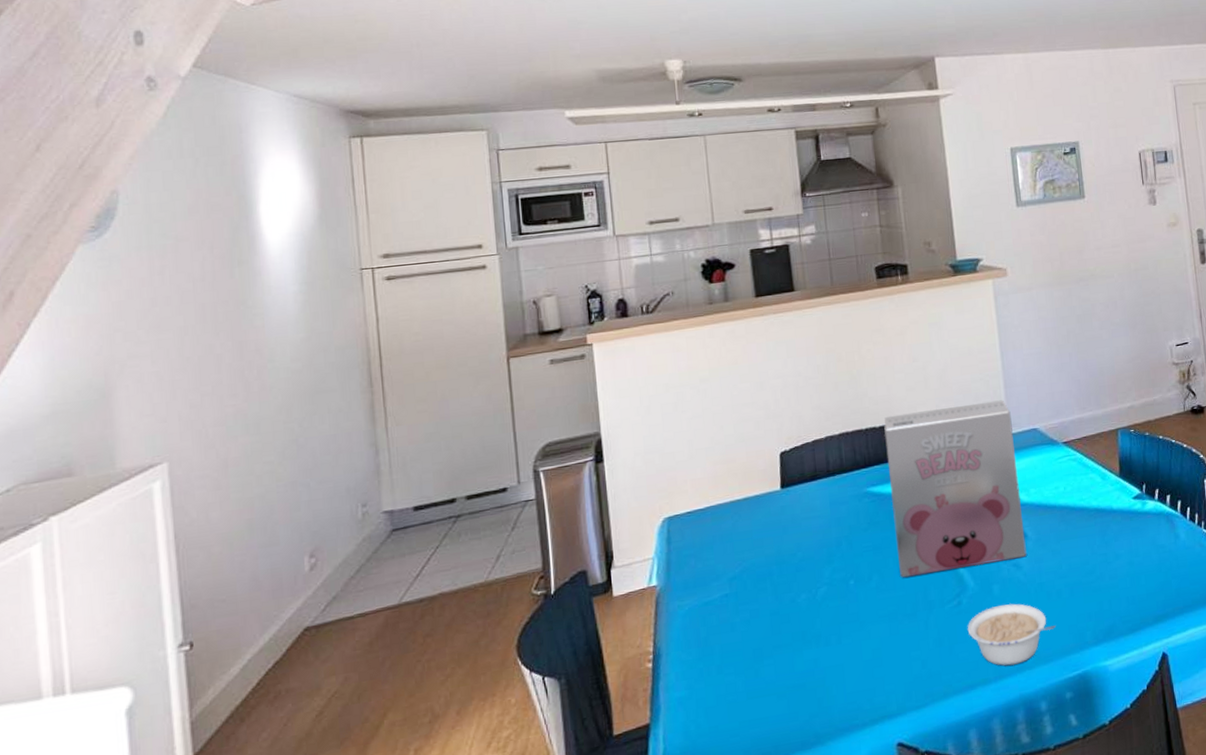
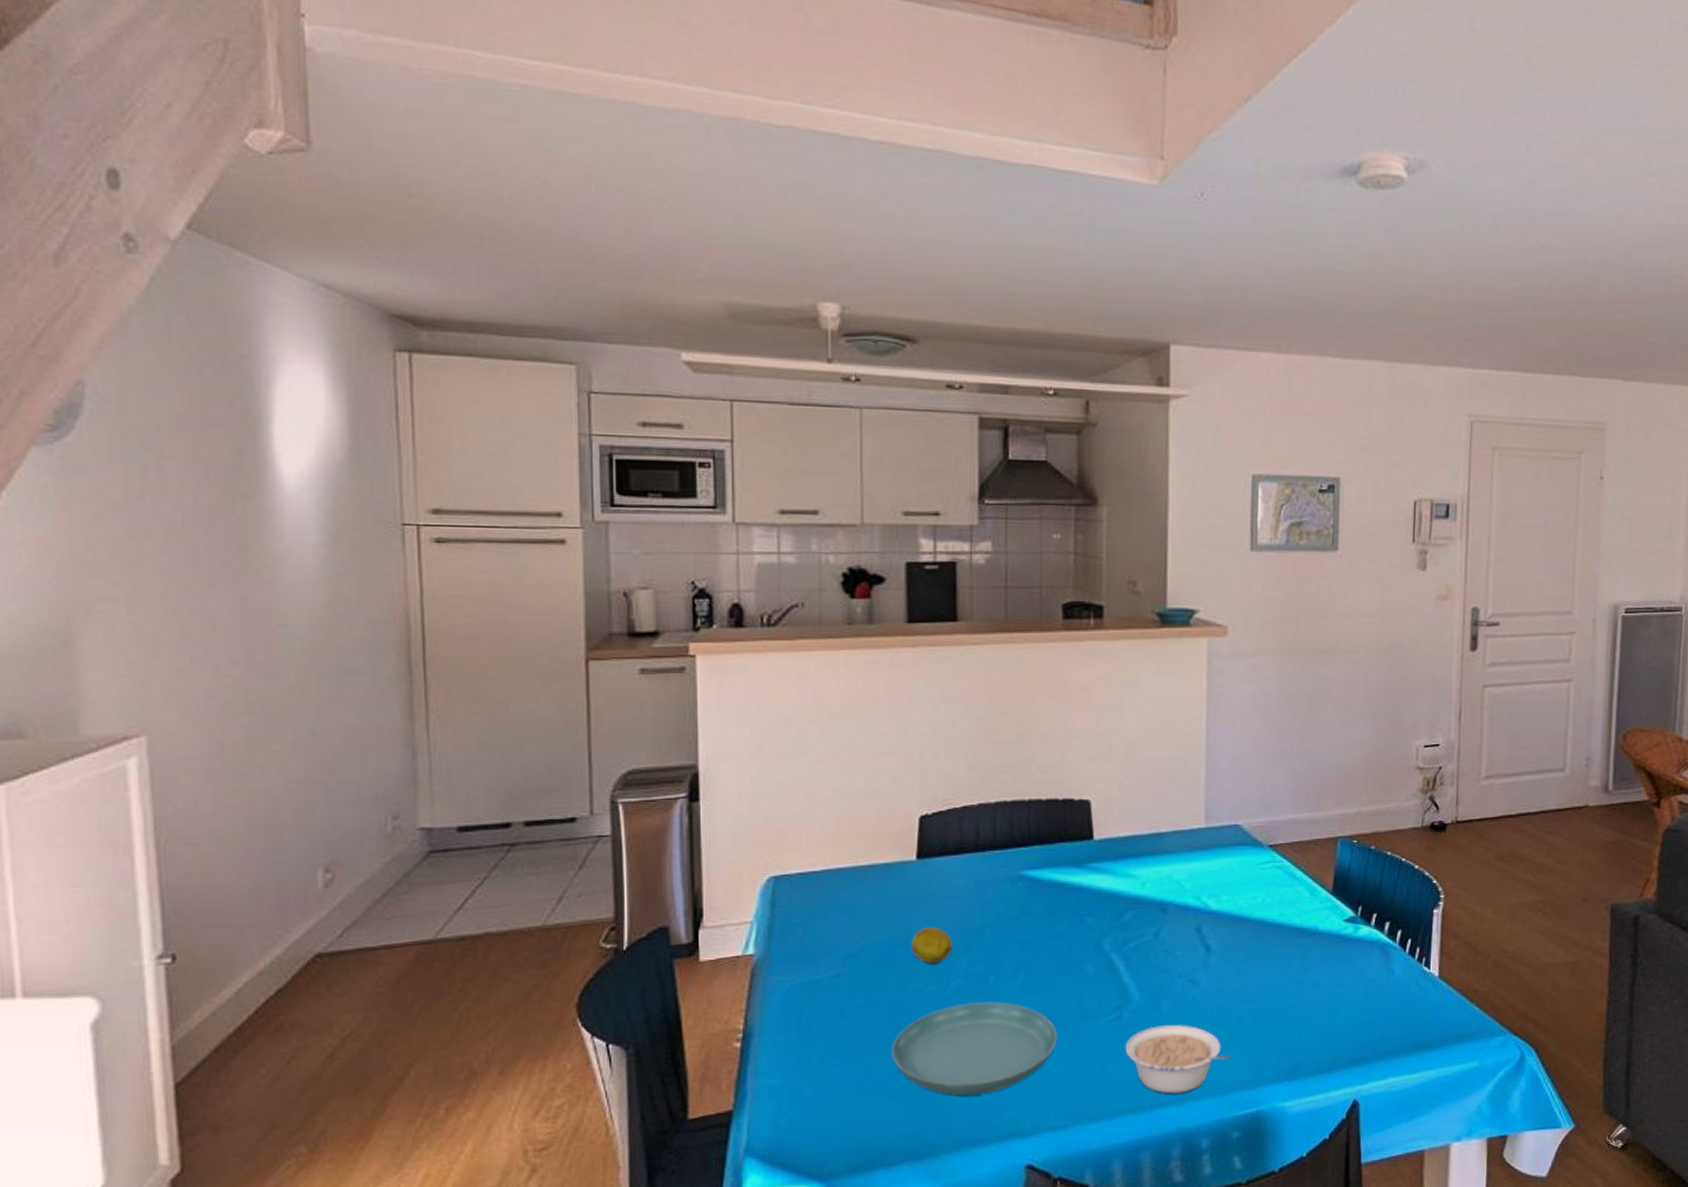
saucer: none [775,602,911,689] -> present [891,1001,1058,1096]
fruit: none [783,543,817,576] -> present [910,926,953,963]
cereal box: present [884,400,1027,578] -> none [1050,786,1210,980]

